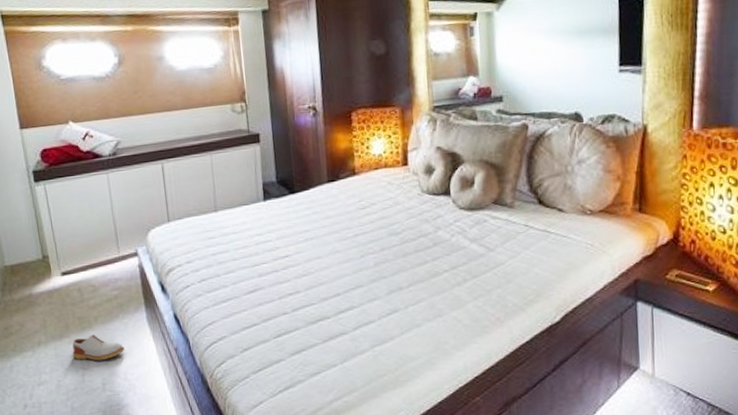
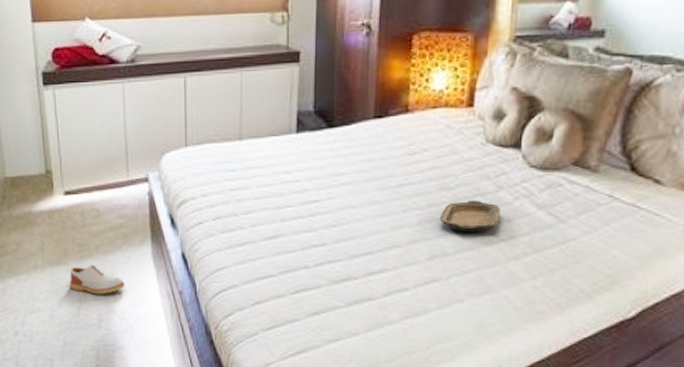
serving tray: none [393,240,441,268] -> present [440,199,500,232]

